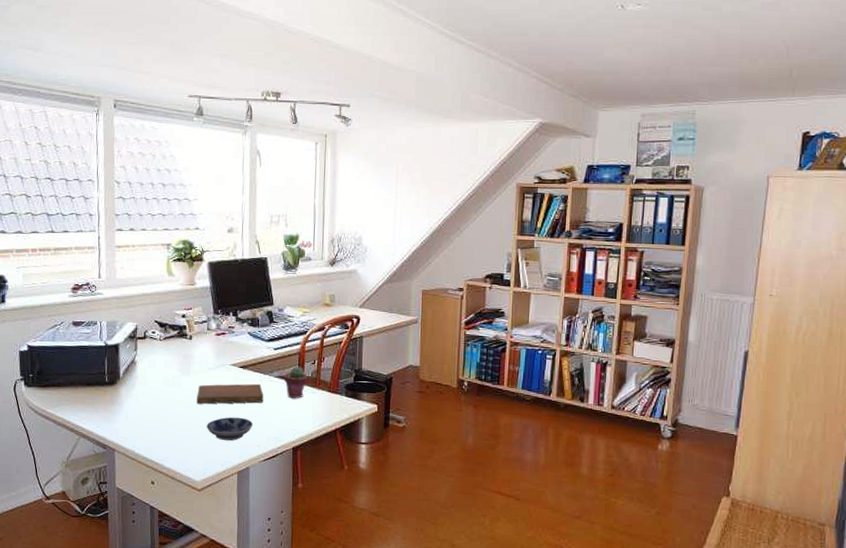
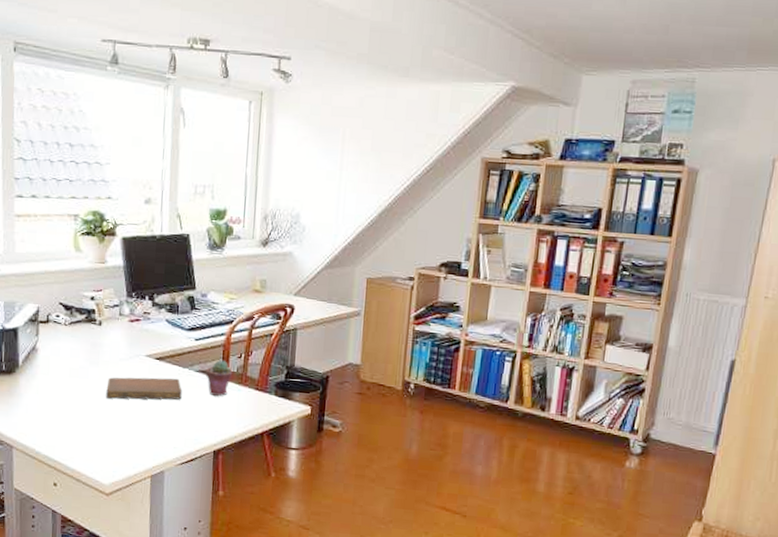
bowl: present [206,417,253,441] -> none [116,414,169,442]

